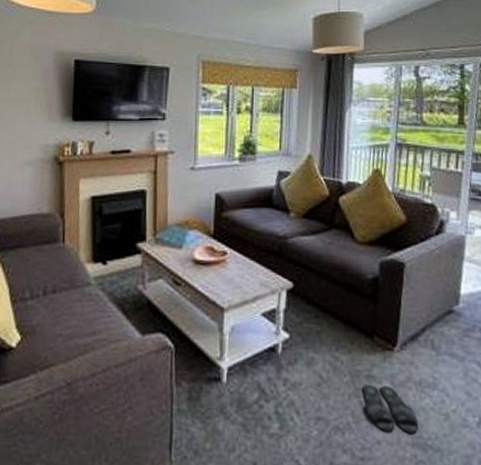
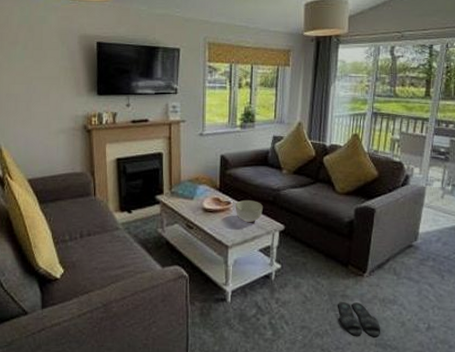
bowl: none [232,249,268,279] -> present [235,199,264,223]

